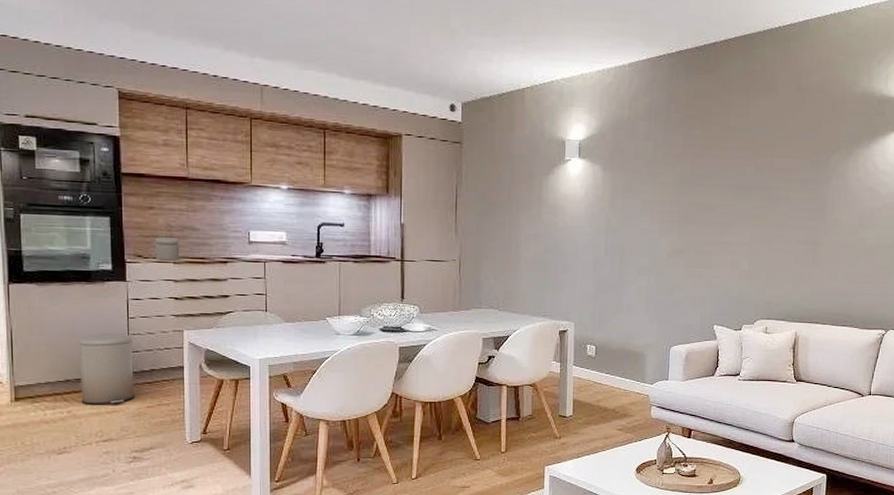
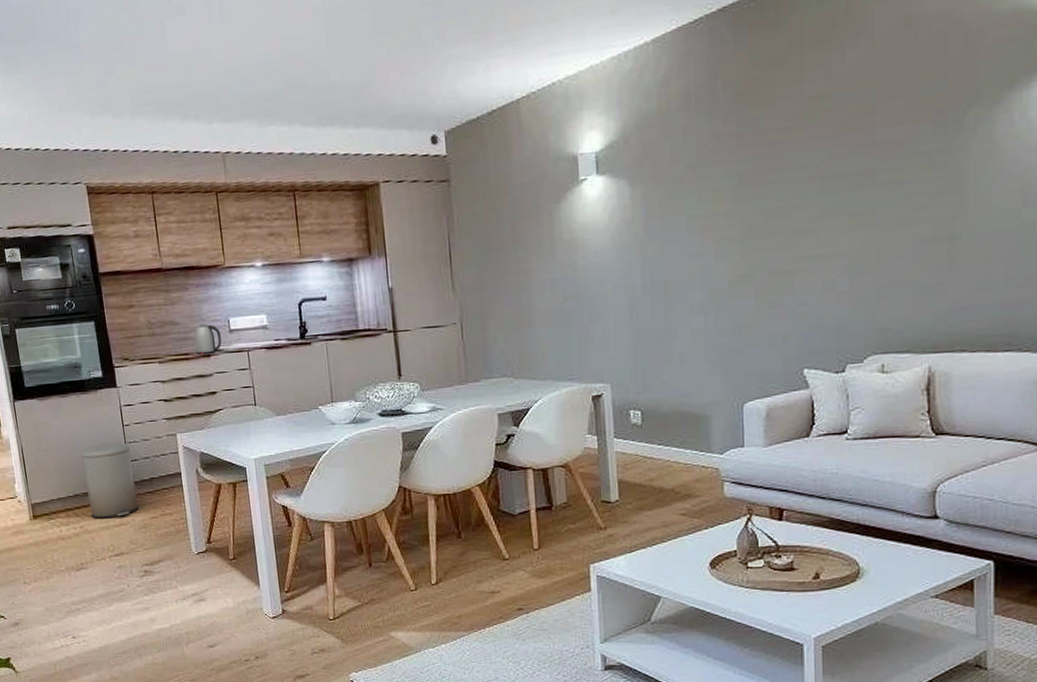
jar: present [155,237,180,261] -> none [139,335,164,362]
kettle: none [213,232,240,262] -> present [194,323,222,356]

